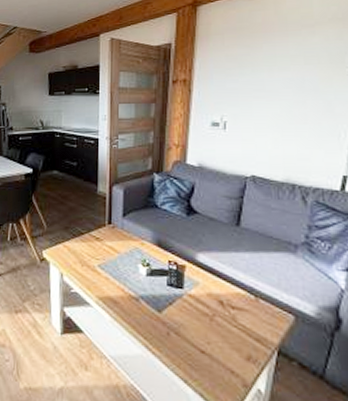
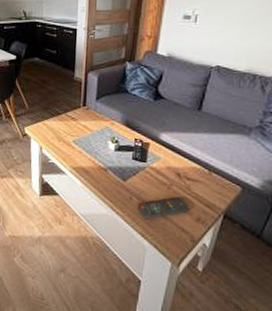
remote control: none [177,331,237,360] -> present [138,198,189,220]

